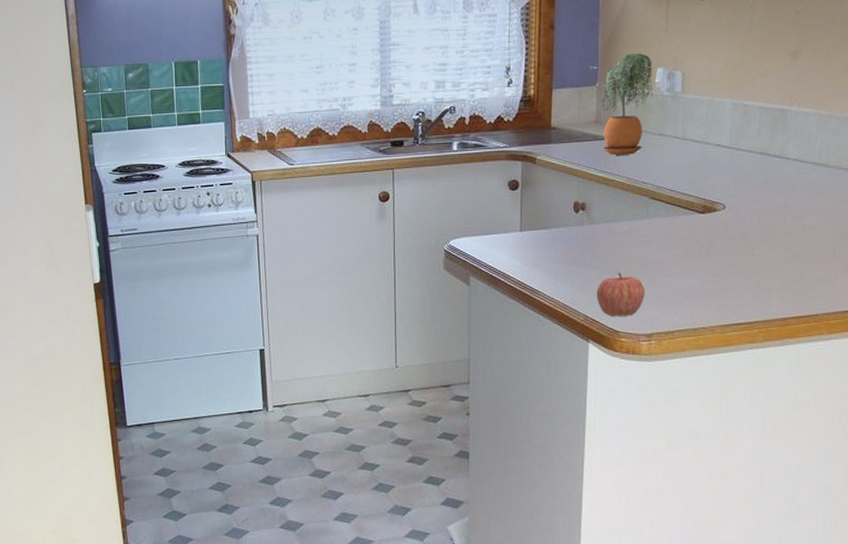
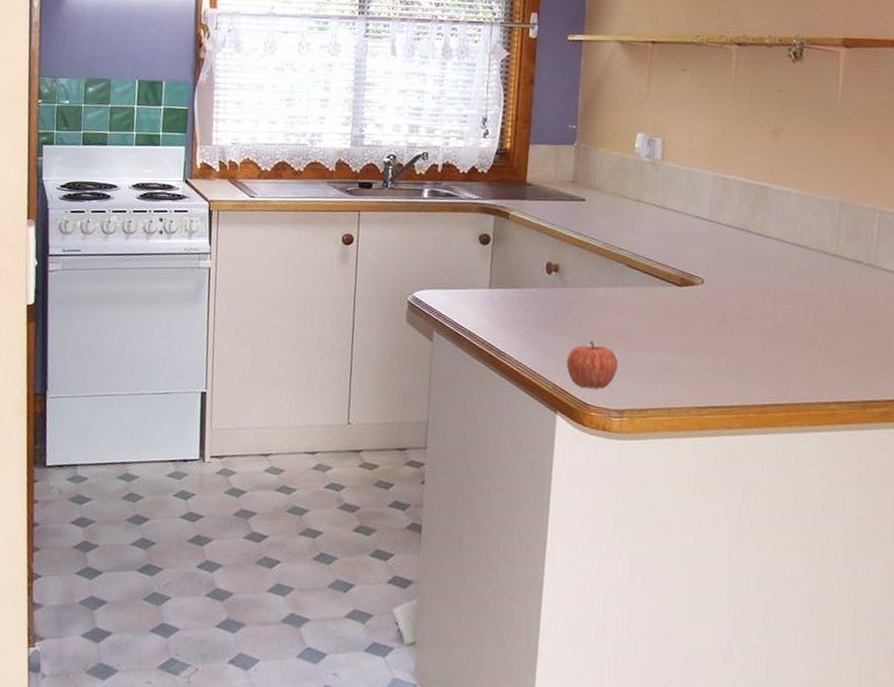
potted plant: present [602,53,654,155] -> none [579,116,633,219]

